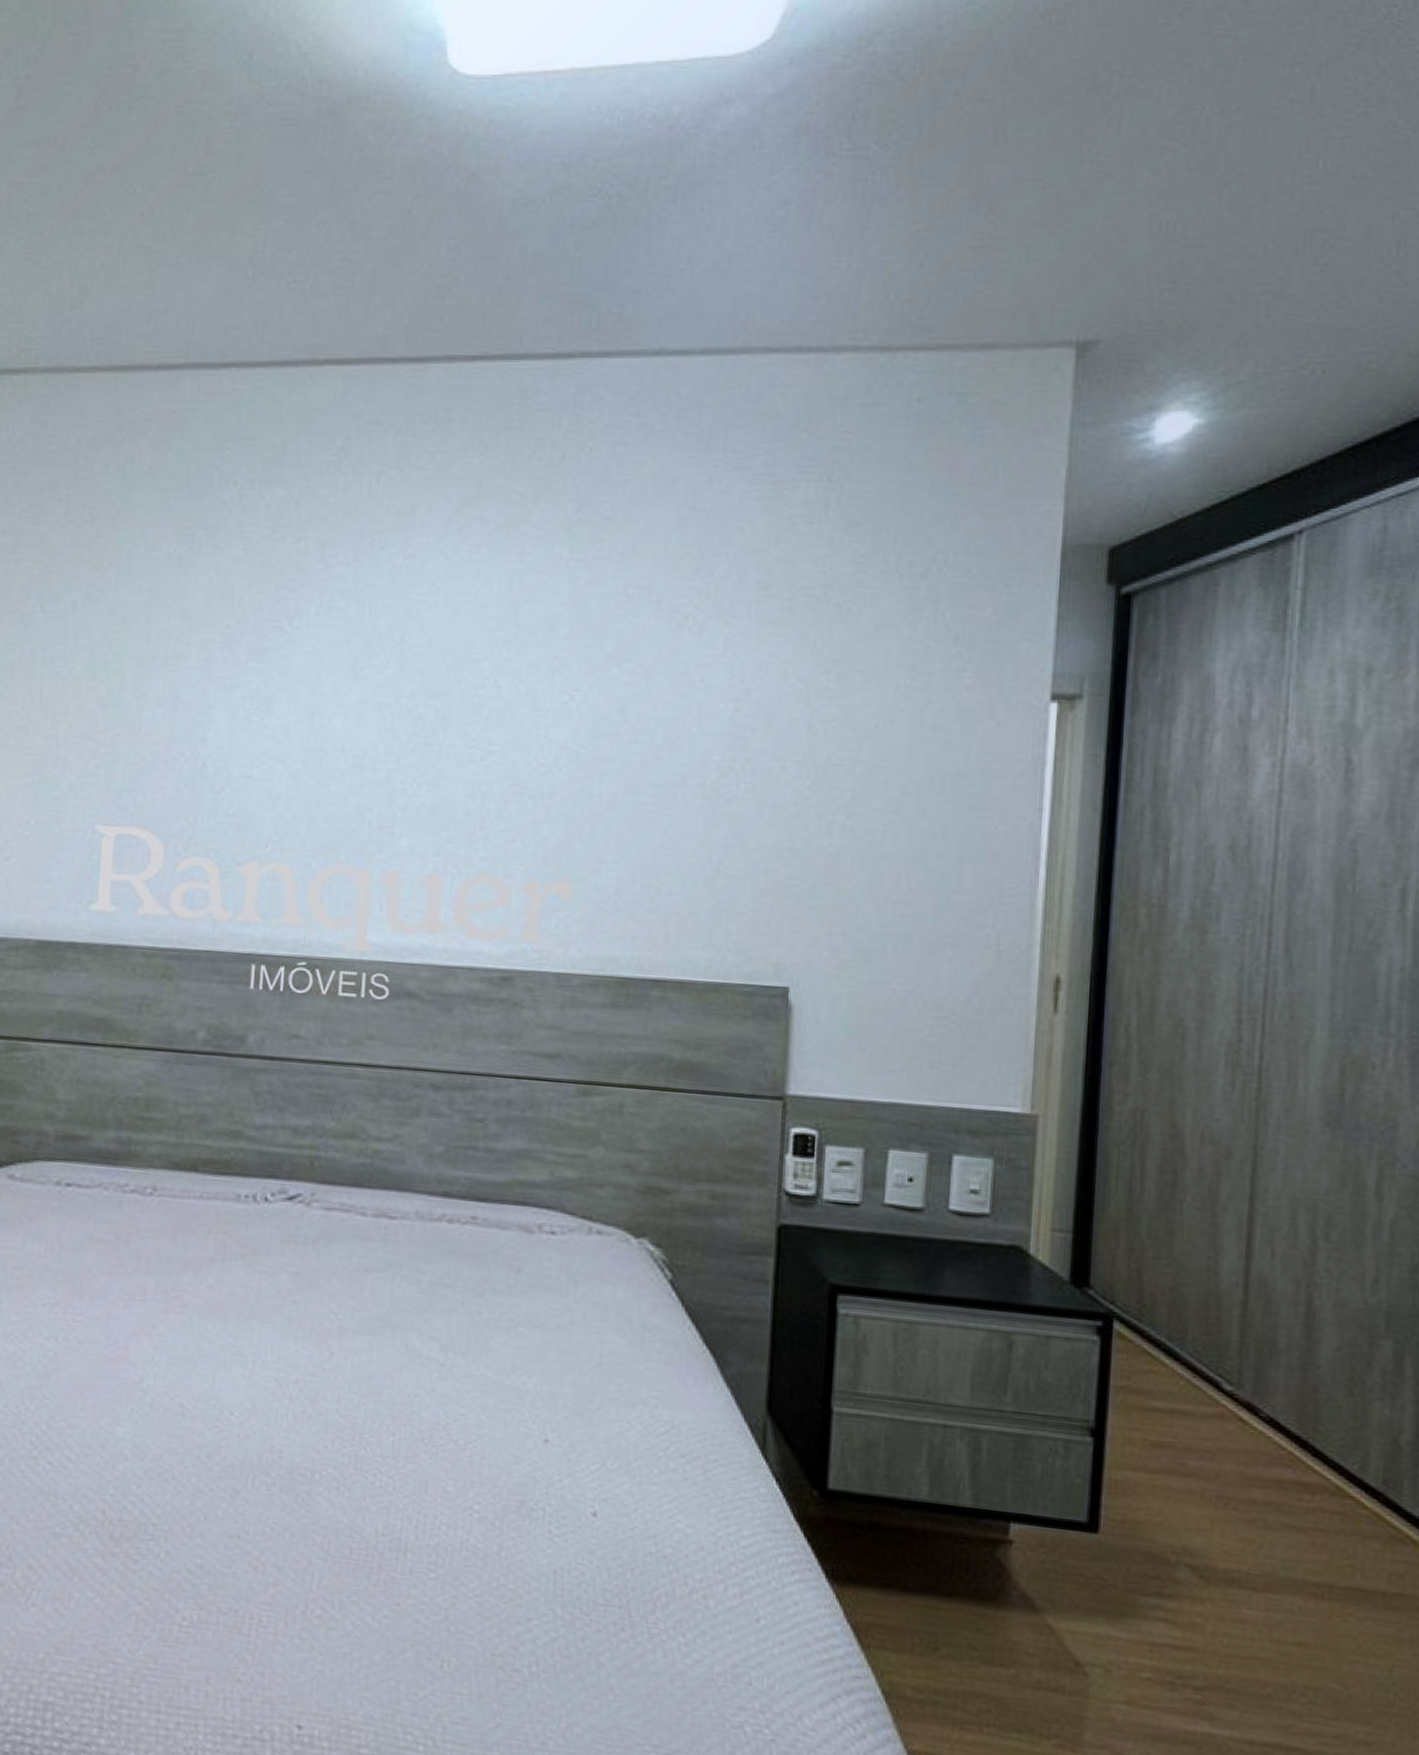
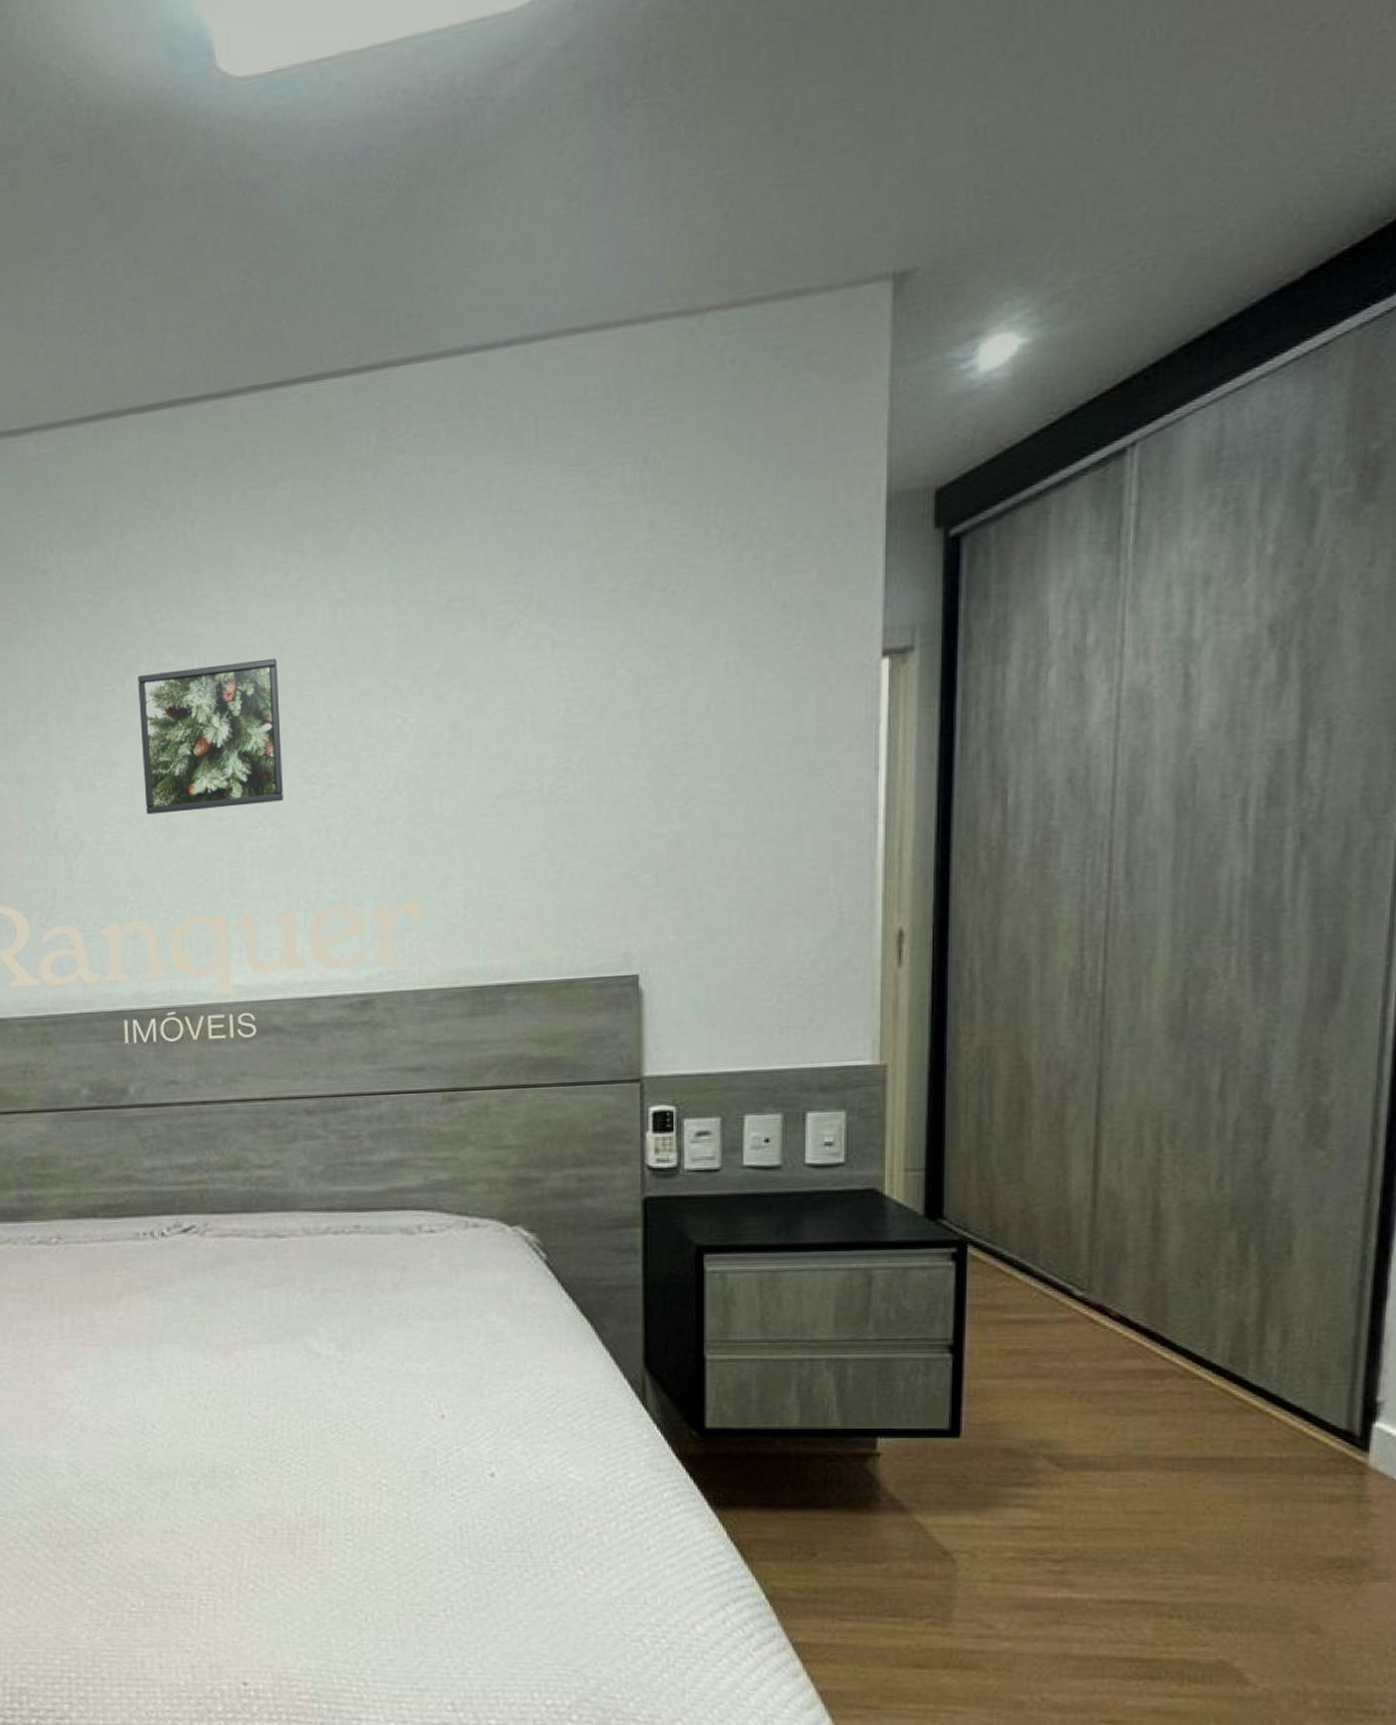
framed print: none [300,616,449,761] -> present [138,658,283,815]

